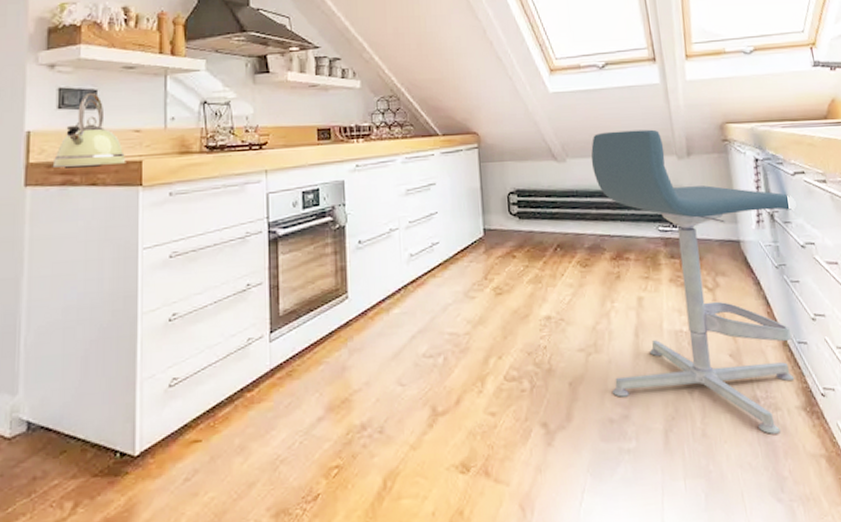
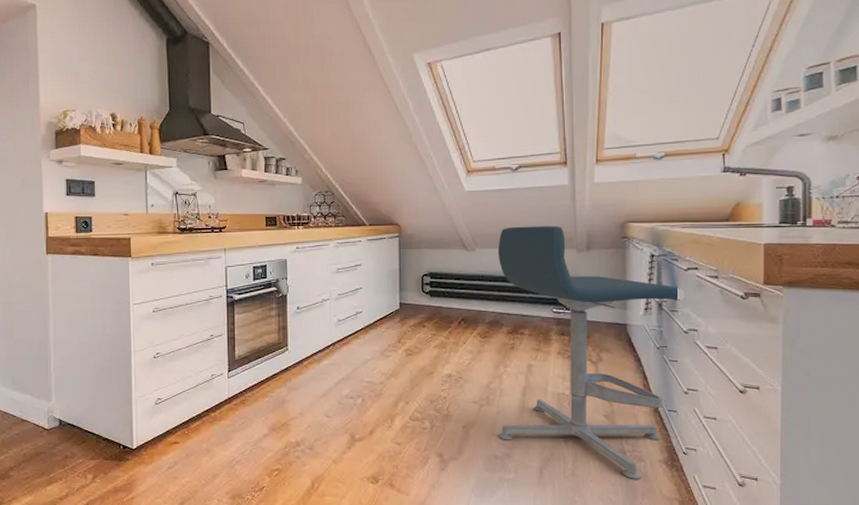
kettle: present [52,92,126,168] -> none [65,183,119,242]

